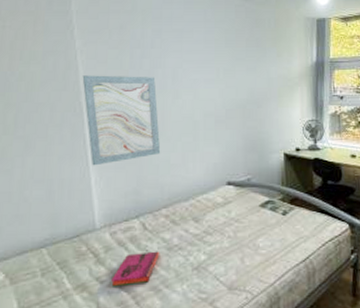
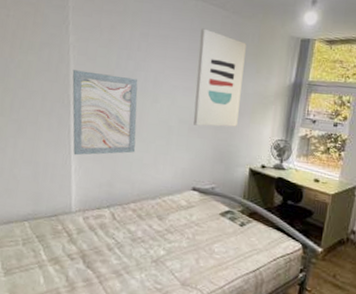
hardback book: present [111,251,160,287] -> none [80,238,125,266]
wall art: none [216,19,265,117] -> present [193,28,246,127]

